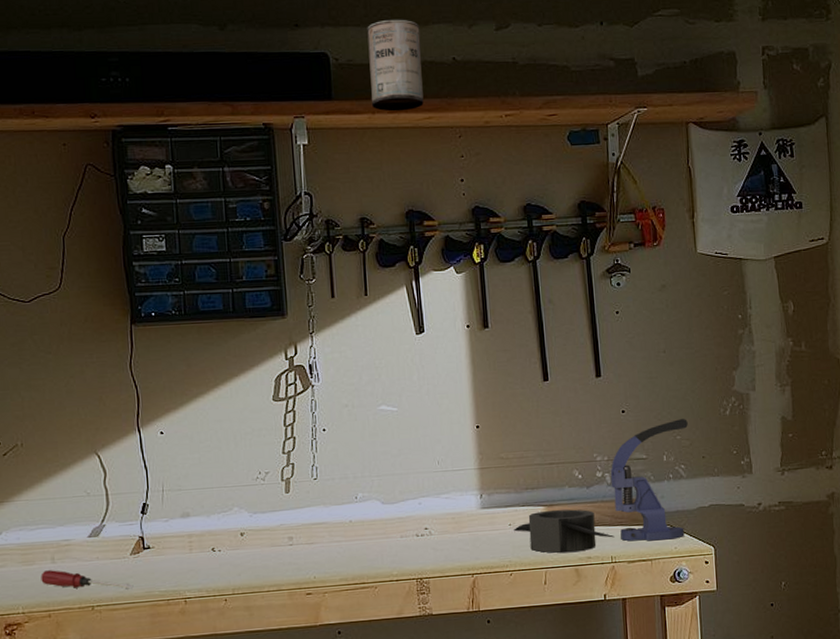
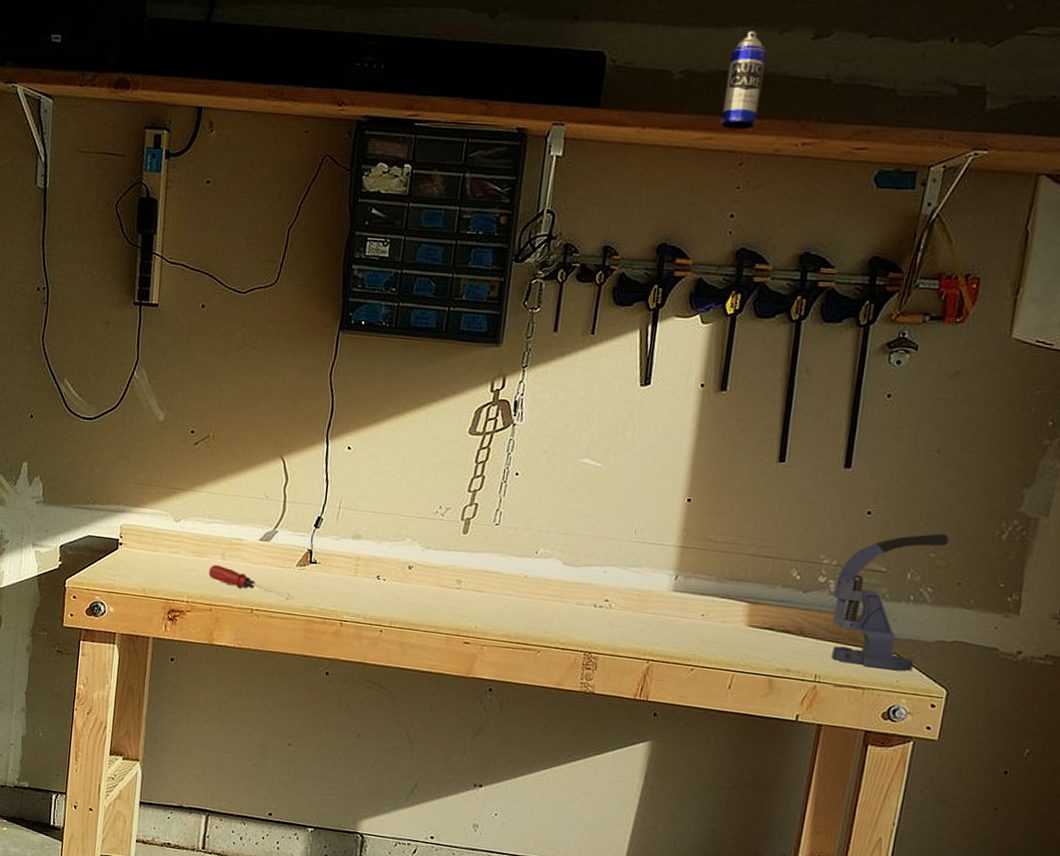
paint can: present [367,19,424,112] -> none [643,17,720,128]
spray can: none [432,26,465,109] -> present [720,31,767,130]
duct tape: present [514,509,615,553] -> none [706,607,825,662]

